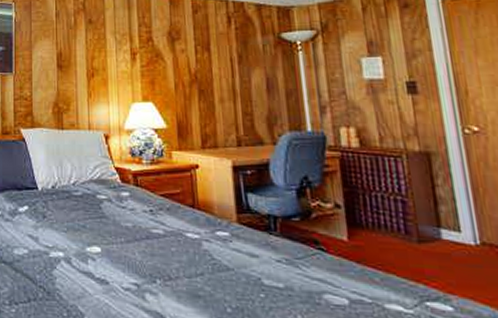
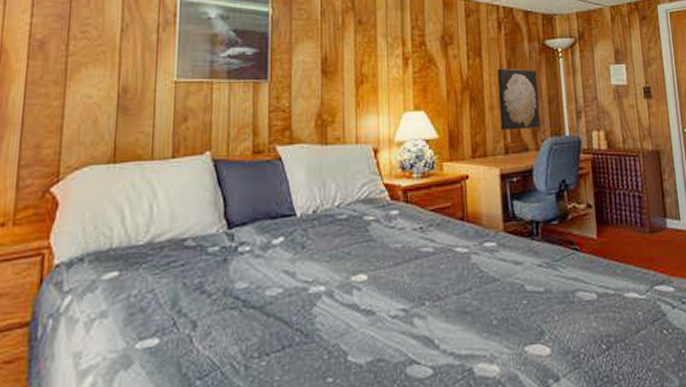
wall art: none [227,61,278,123] -> present [497,68,541,131]

